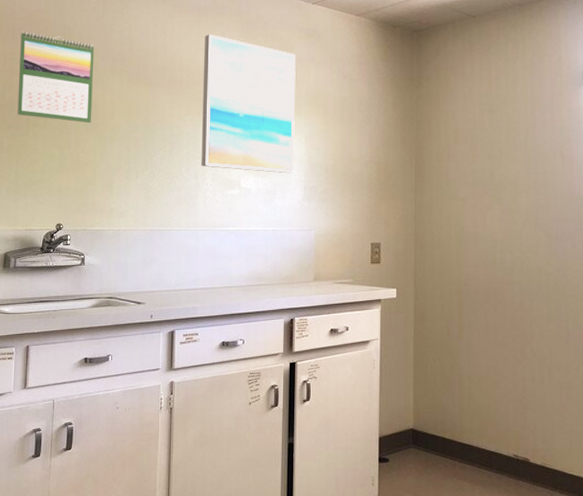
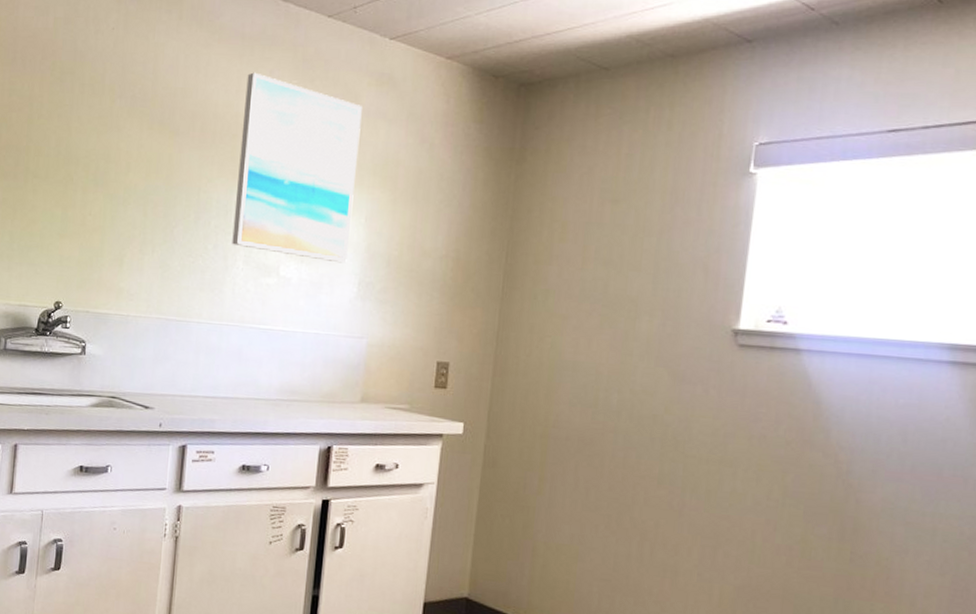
calendar: present [17,31,95,124] -> none [15,54,111,179]

